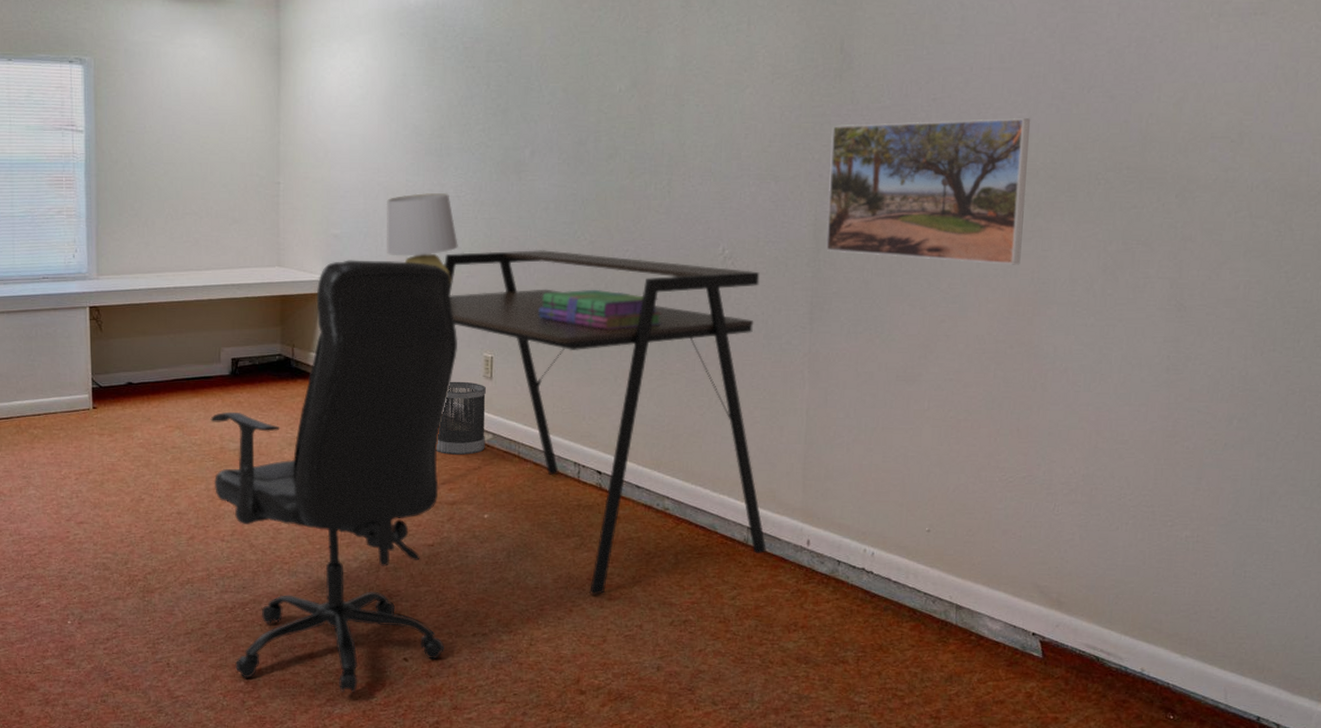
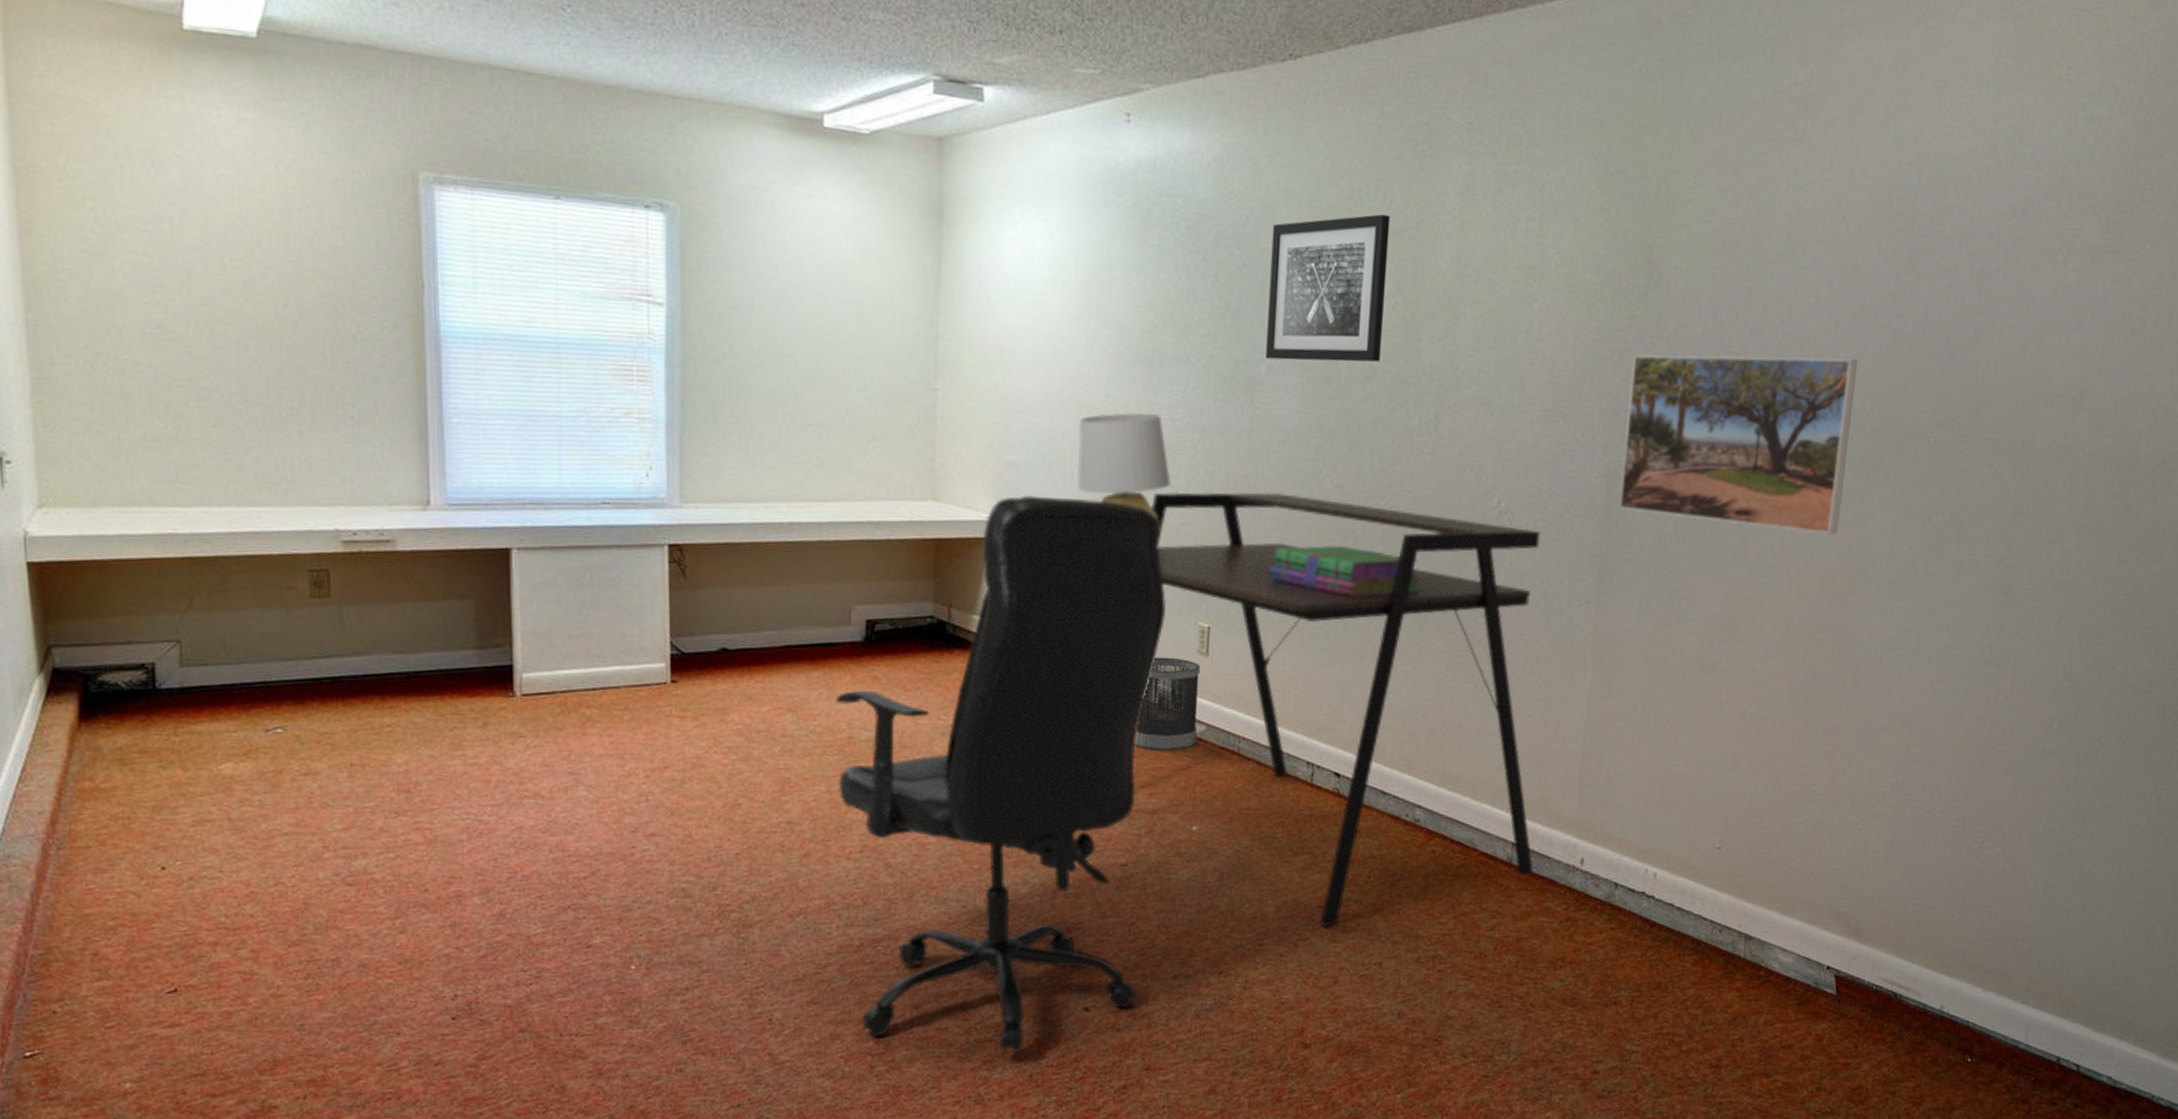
wall art: none [529,28,625,146] -> present [1266,214,1391,362]

